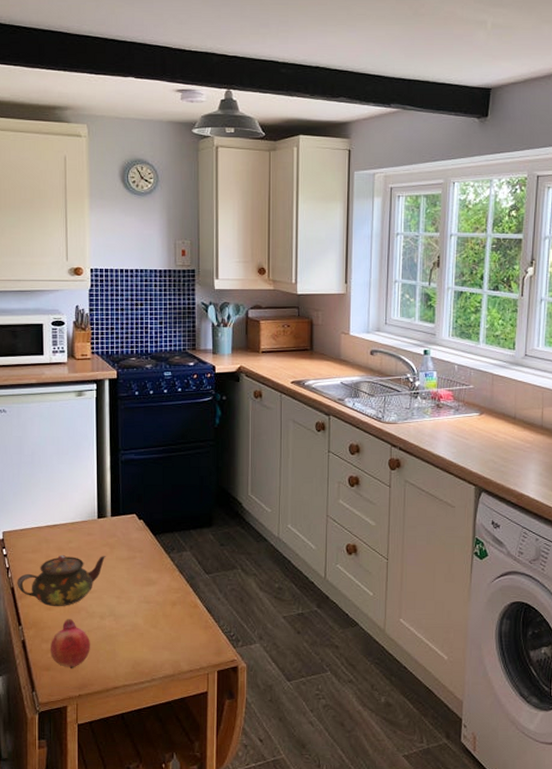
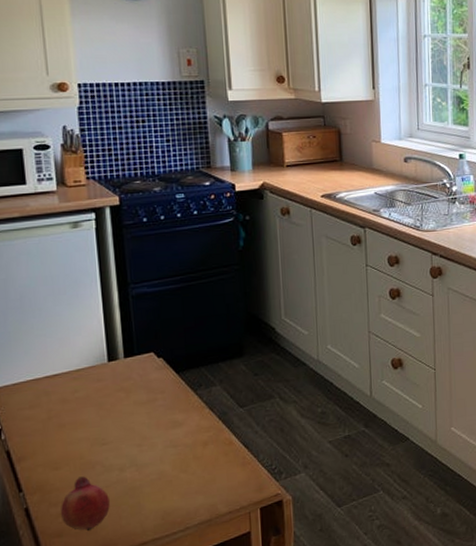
teapot: present [17,554,106,607] -> none [12,402,122,466]

